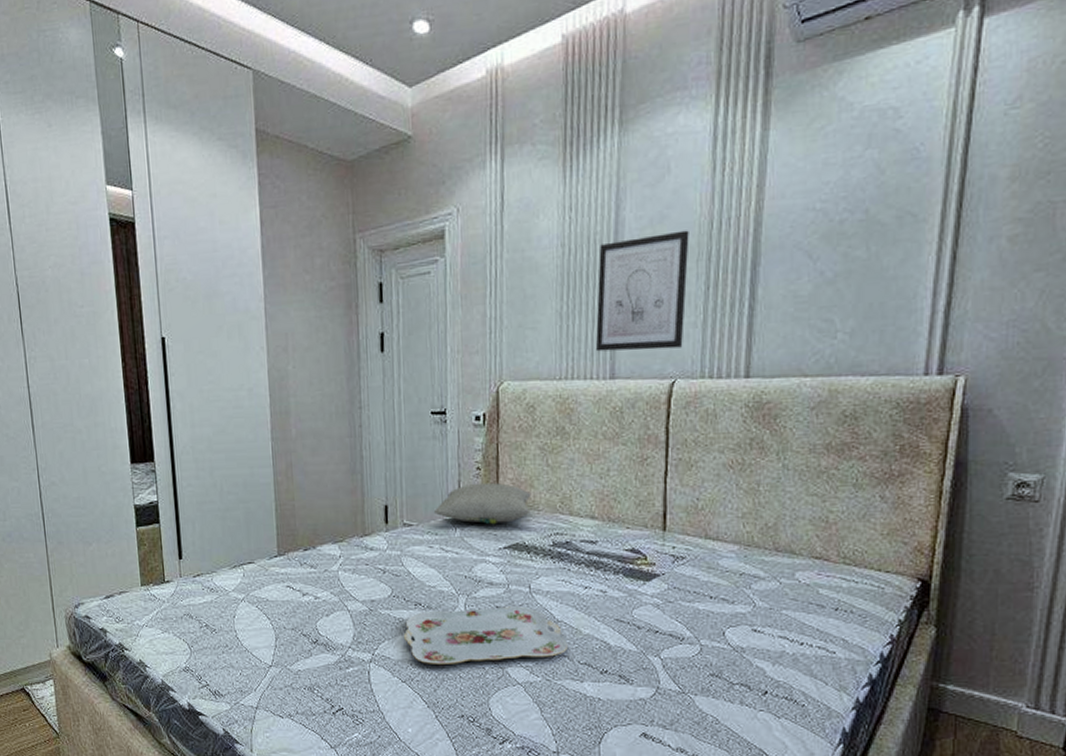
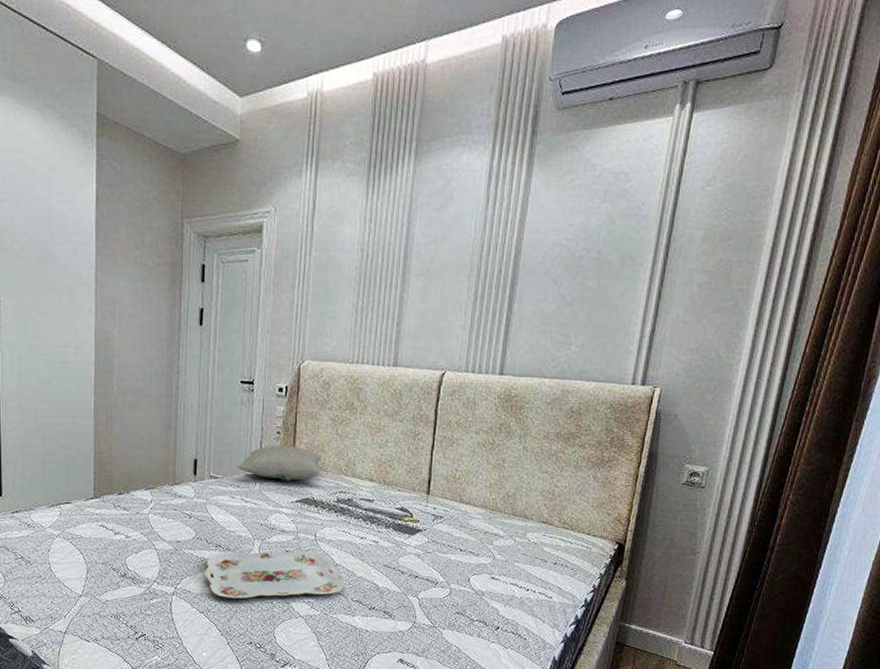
wall art: present [595,230,689,352] -> none [383,250,465,346]

